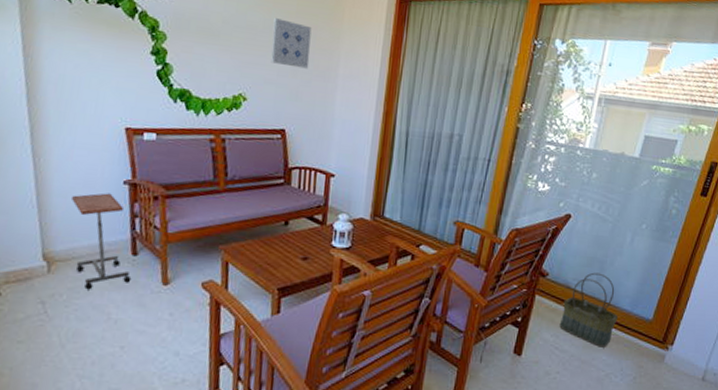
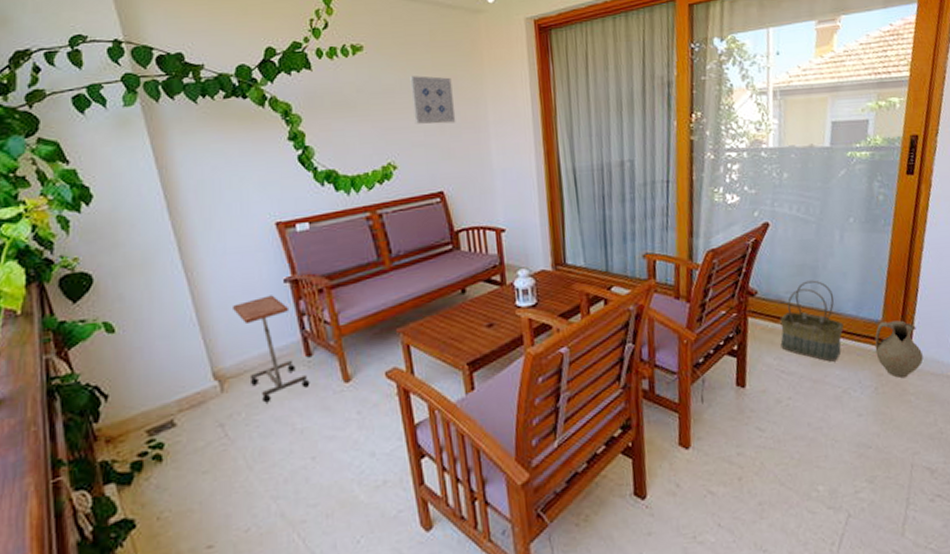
ceramic jug: none [640,321,681,374] -> present [874,320,923,379]

